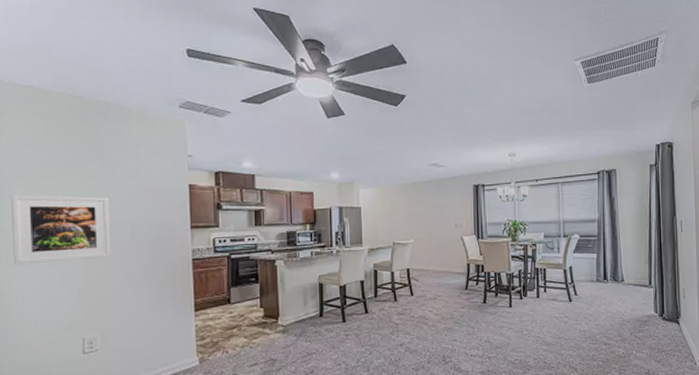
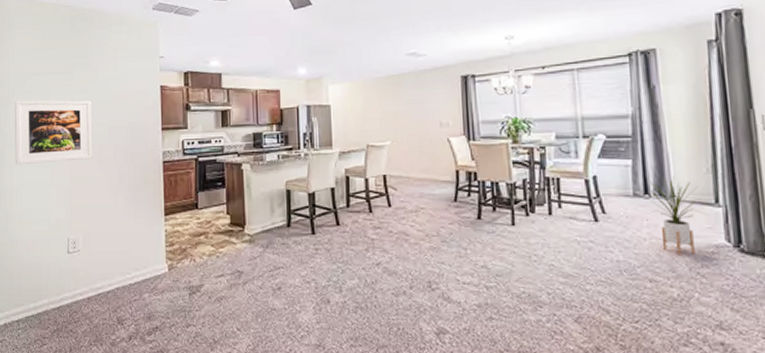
house plant: none [608,265,639,324] -> present [650,175,698,256]

